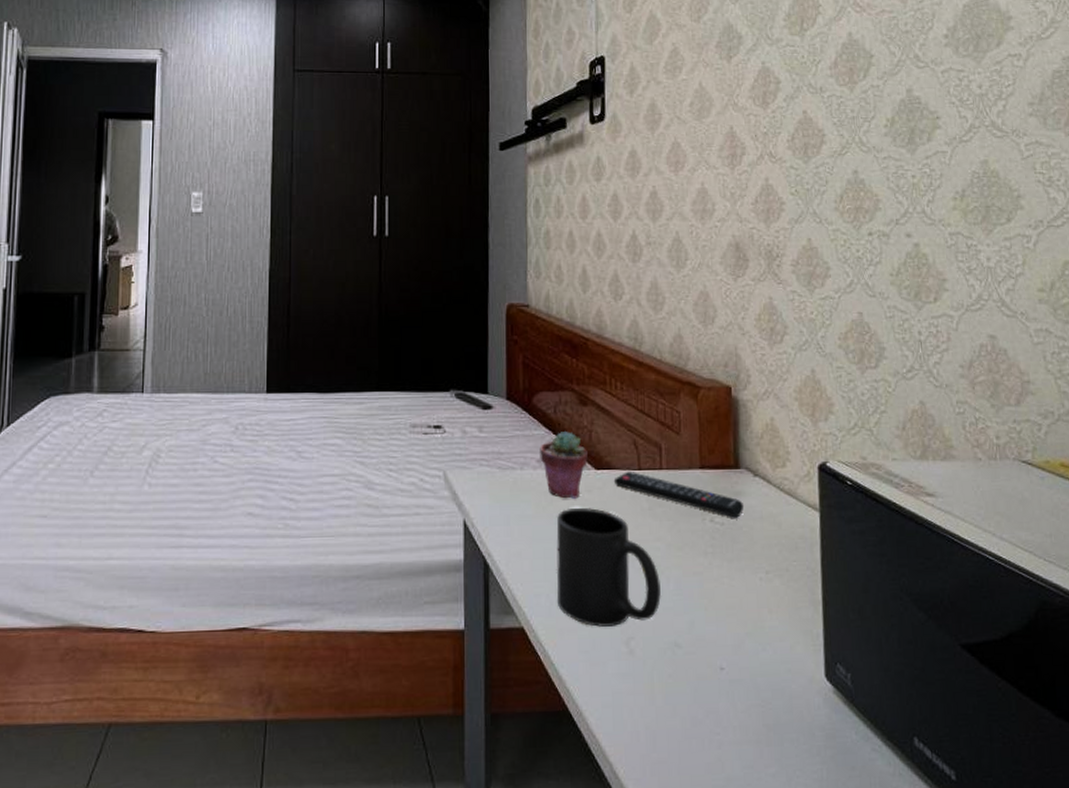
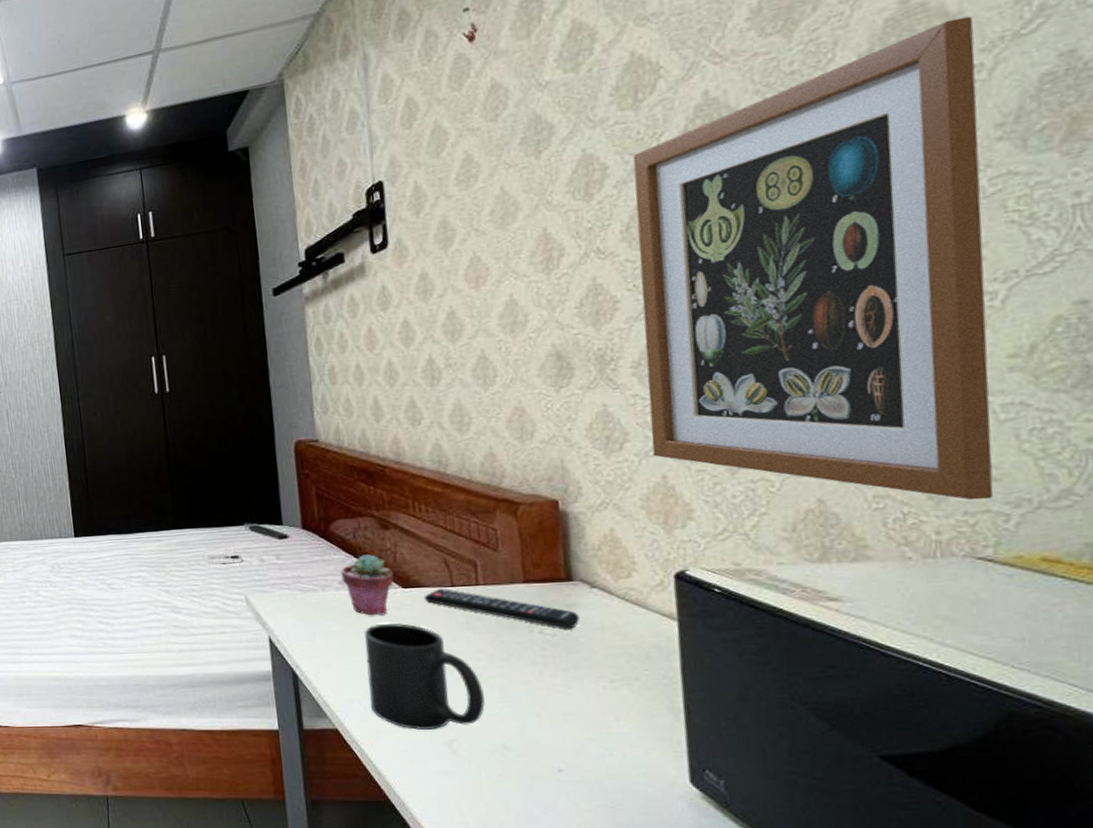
wall art: none [798,15,1031,410] -> present [632,16,994,501]

